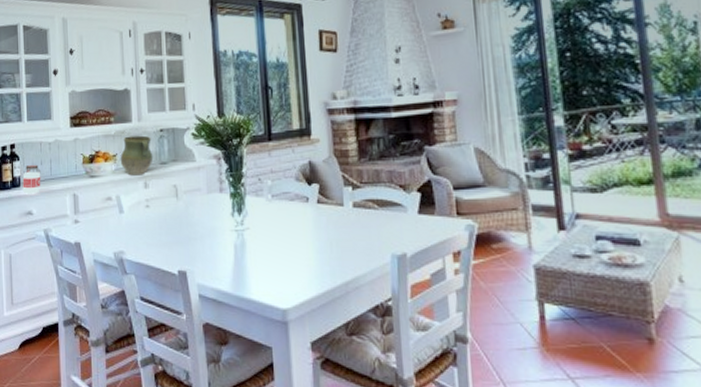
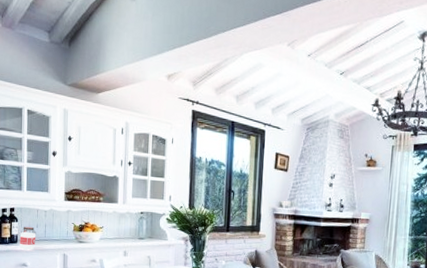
ceramic jug: present [120,135,153,177] -> none [105,214,133,247]

